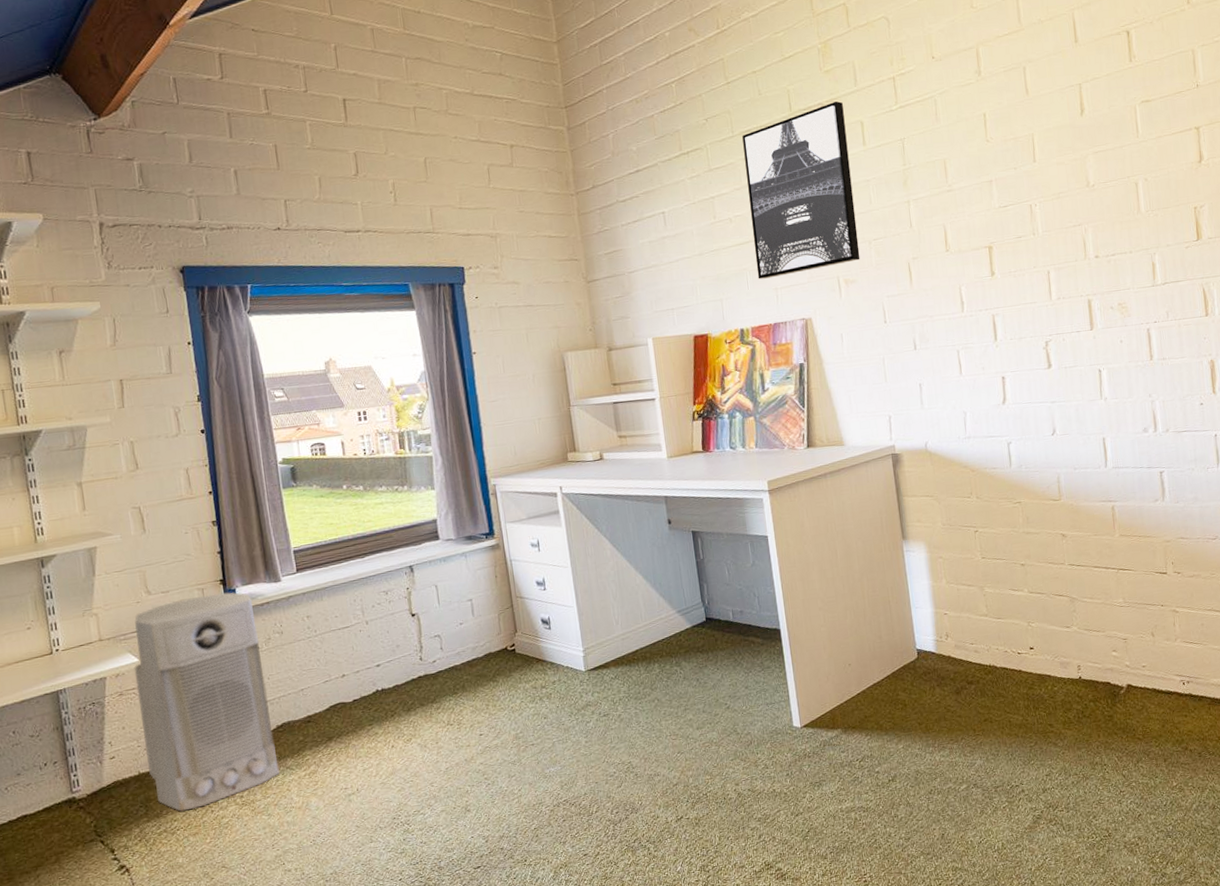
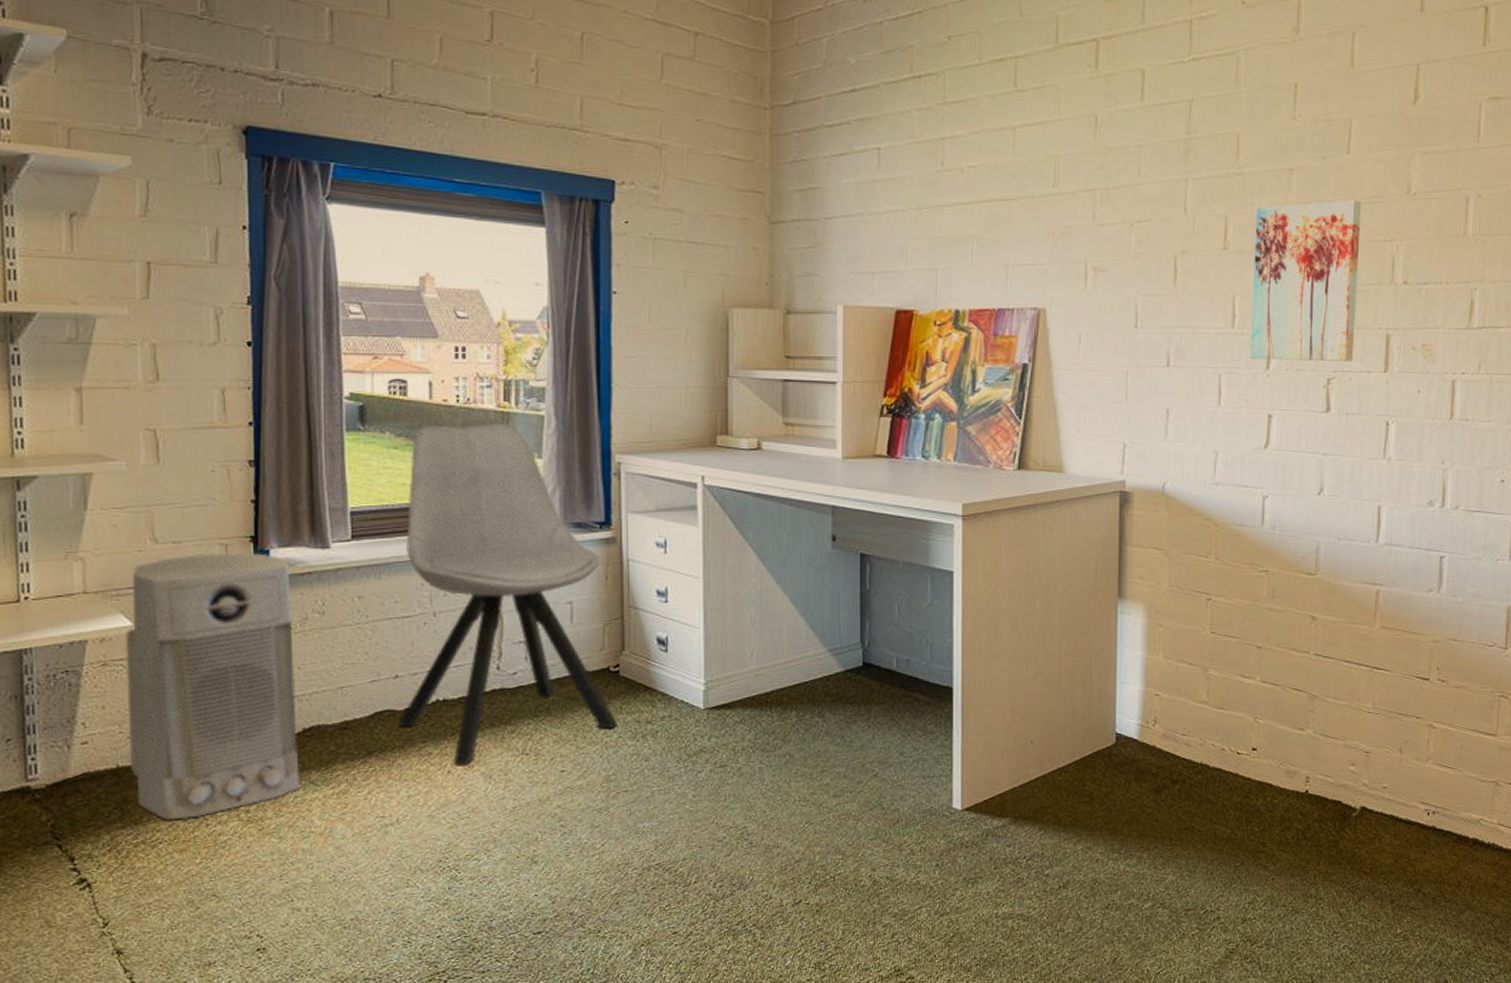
chair: none [333,466,519,740] -> present [398,422,618,765]
wall art: present [742,101,860,279] -> none [986,40,1123,251]
wall art: none [967,197,1064,335] -> present [1250,199,1362,361]

